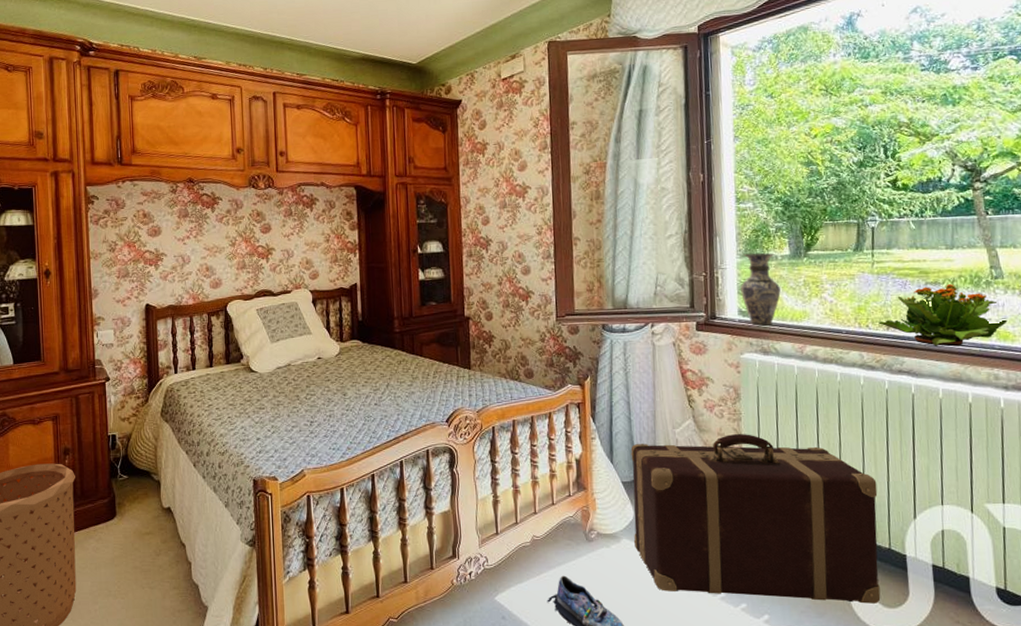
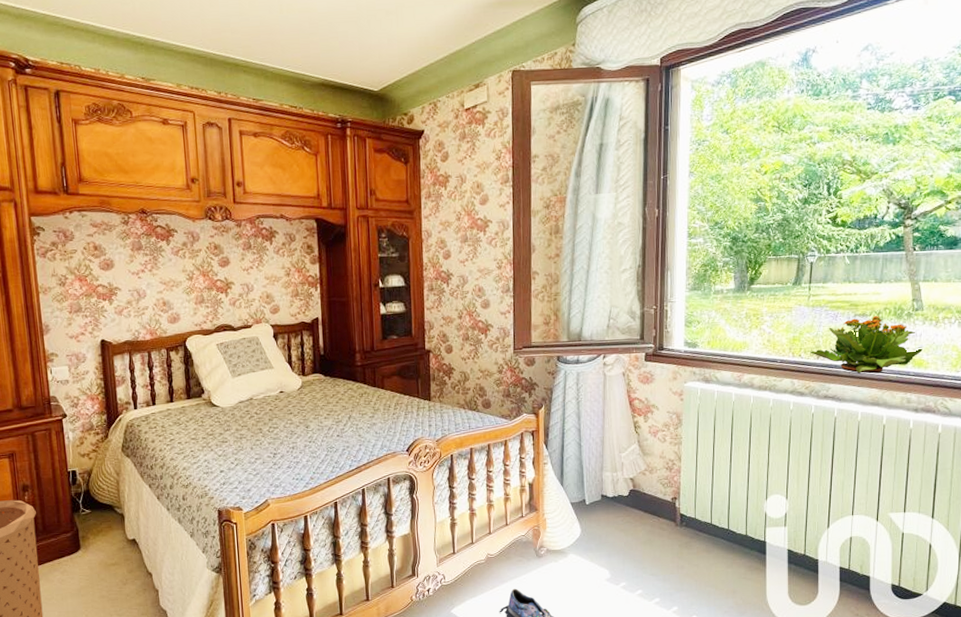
suitcase: present [631,434,881,604] -> none [580,456,798,603]
vase: present [739,252,781,327] -> none [687,286,724,357]

